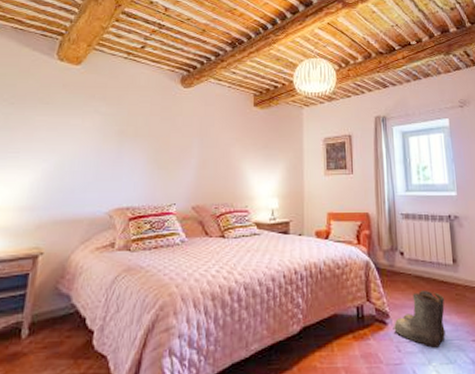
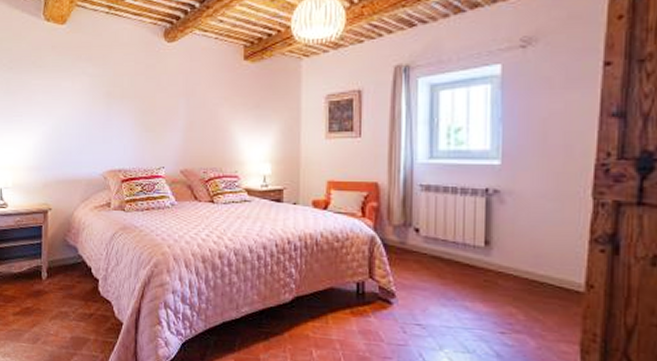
boots: present [393,289,446,348] -> none [398,271,469,335]

